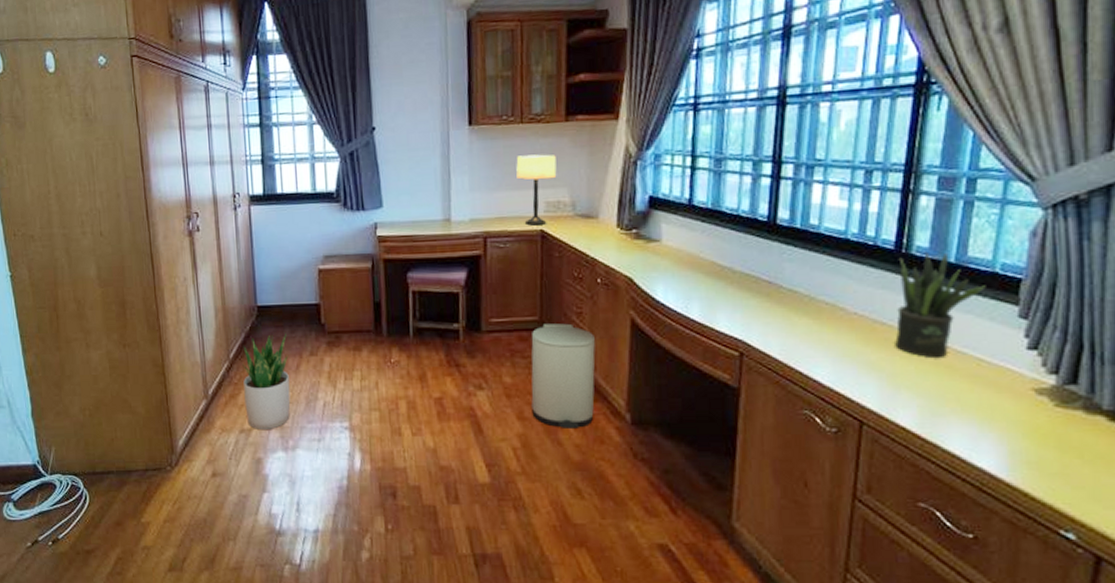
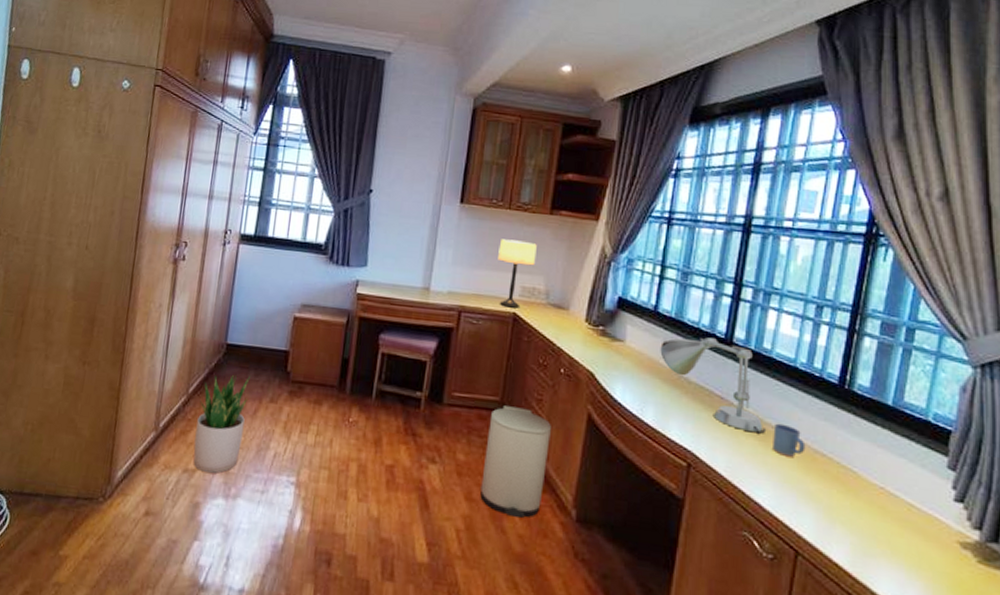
desk lamp: none [699,223,820,313] -> present [660,337,767,434]
mug: none [827,298,864,331] -> present [773,423,806,457]
potted plant: present [895,251,986,357] -> none [833,390,919,497]

